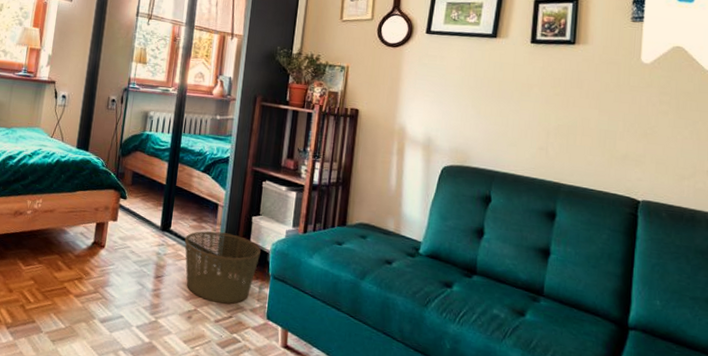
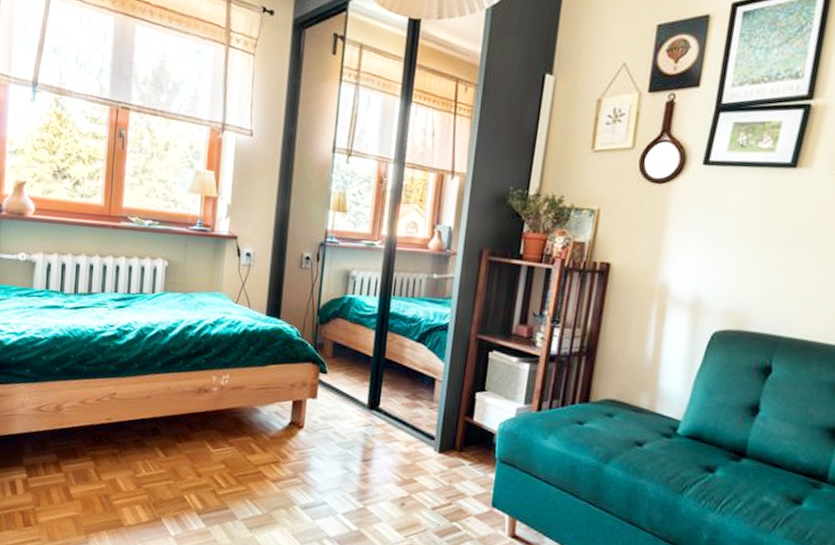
basket: present [184,231,261,304] -> none [395,409,486,490]

